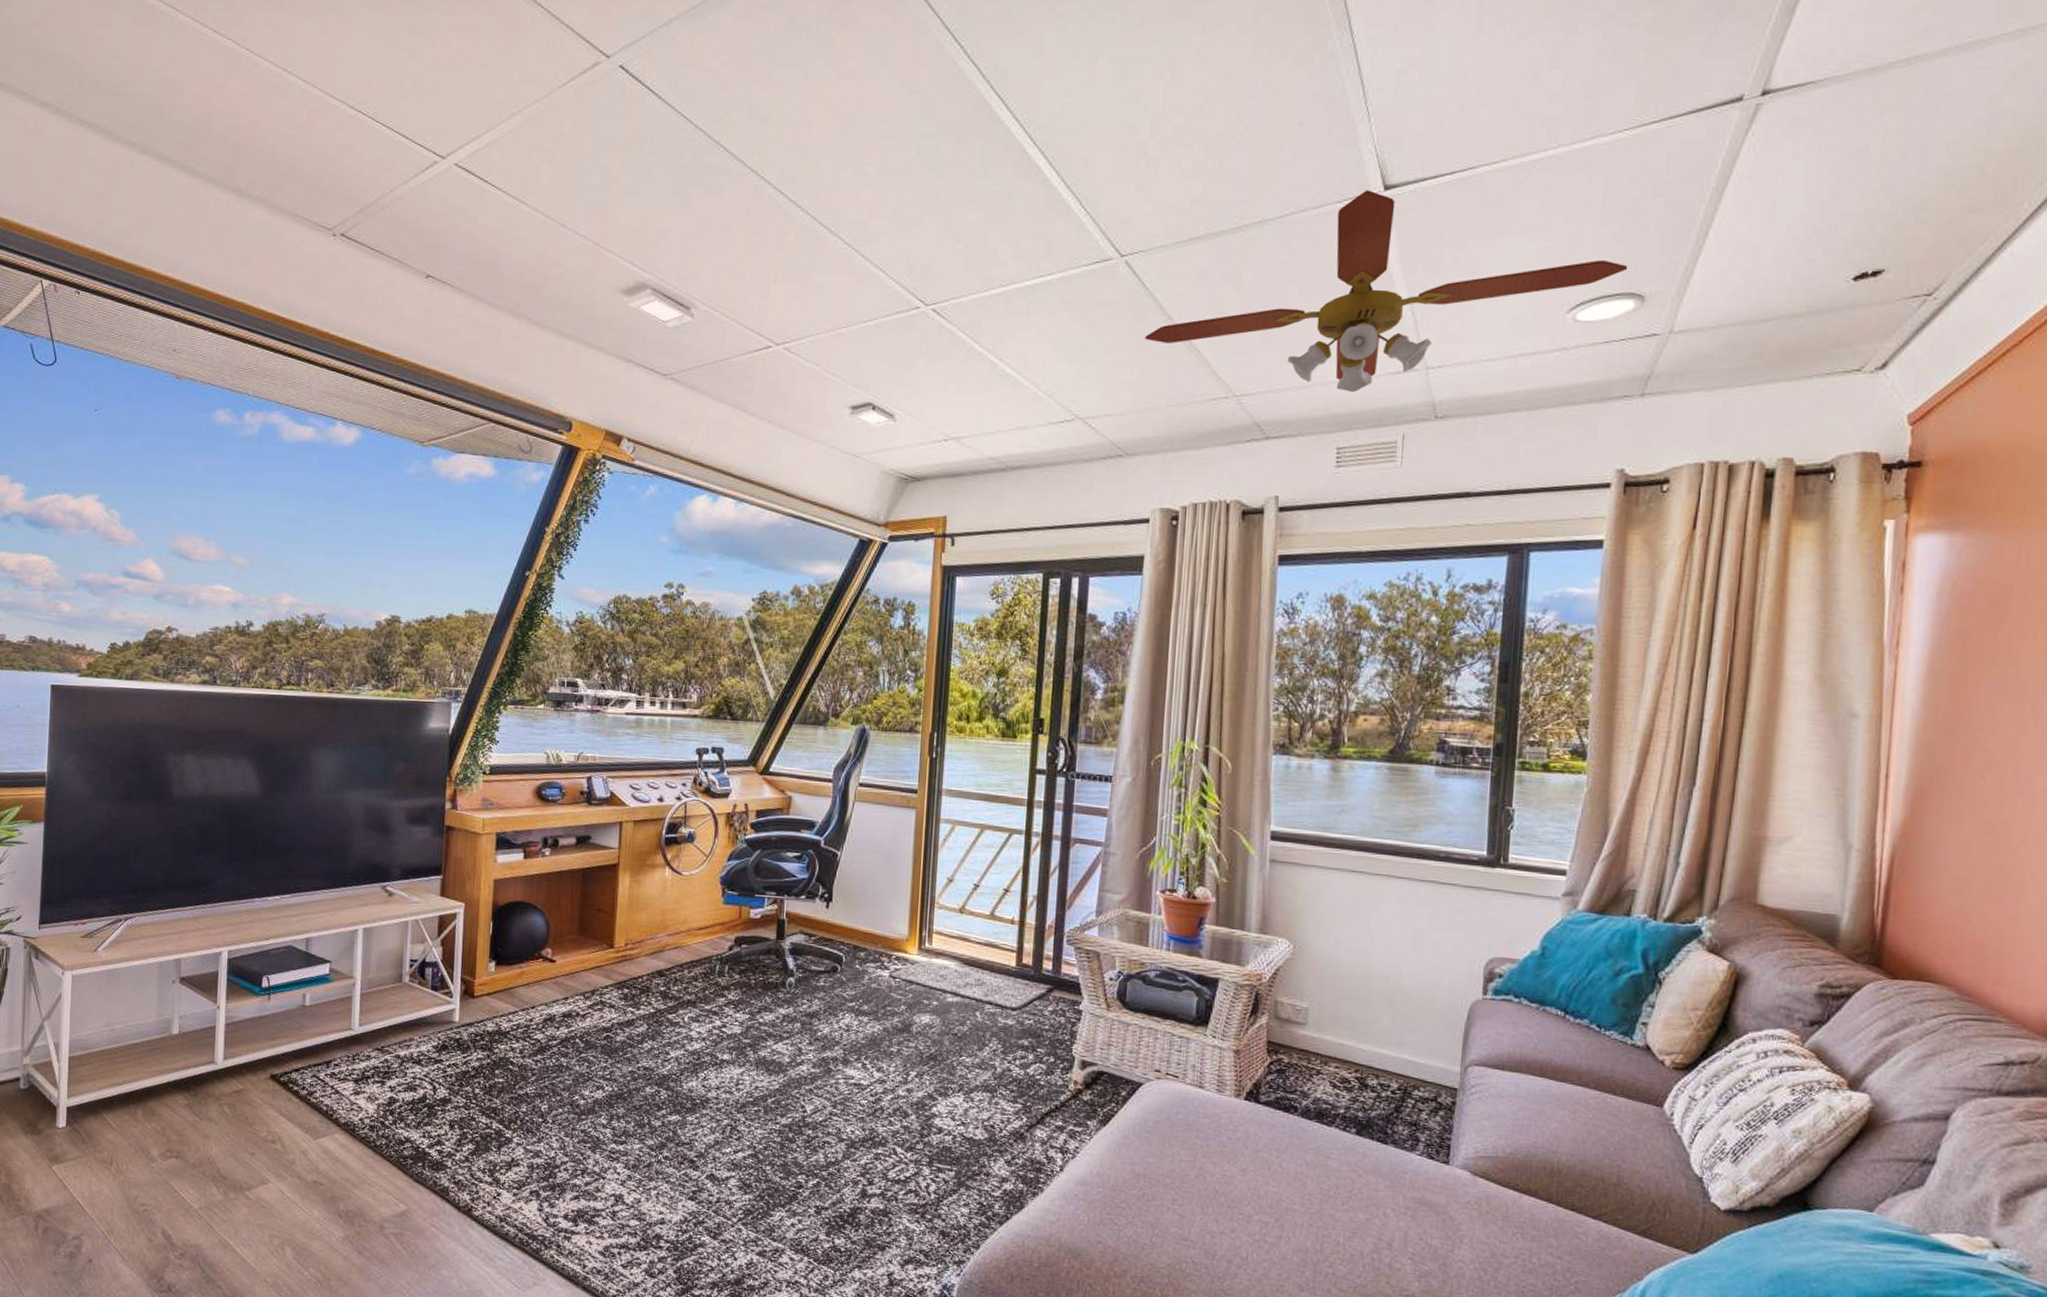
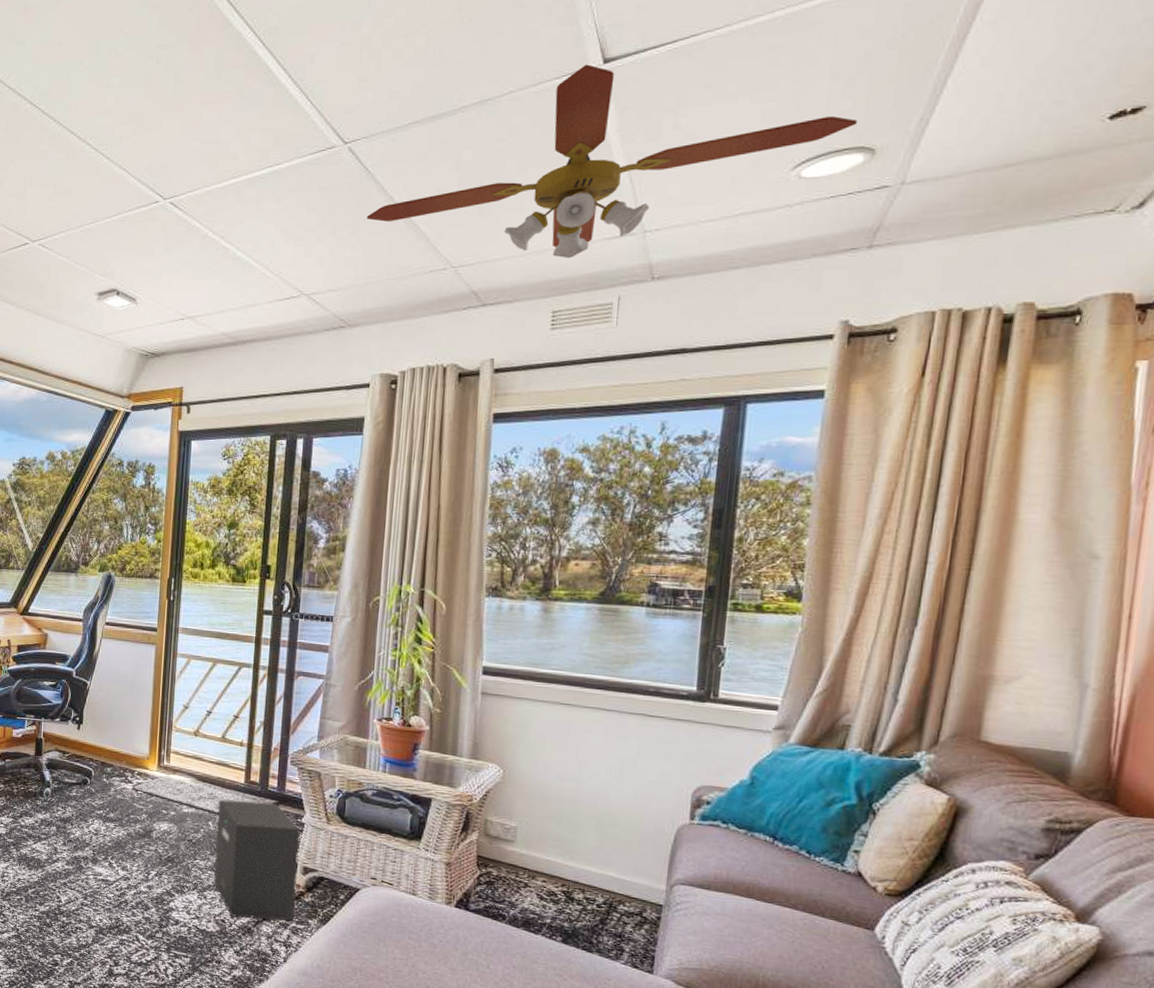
speaker: none [982,985,1078,1123] -> present [214,799,300,921]

